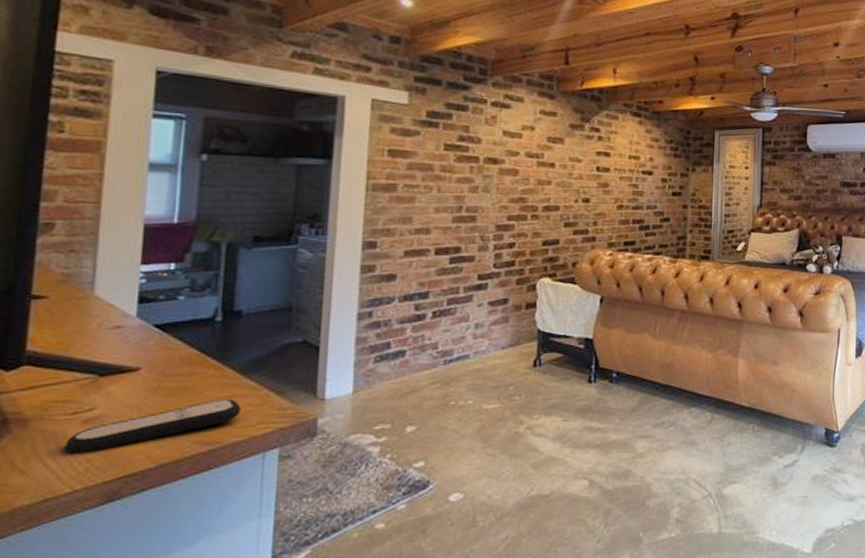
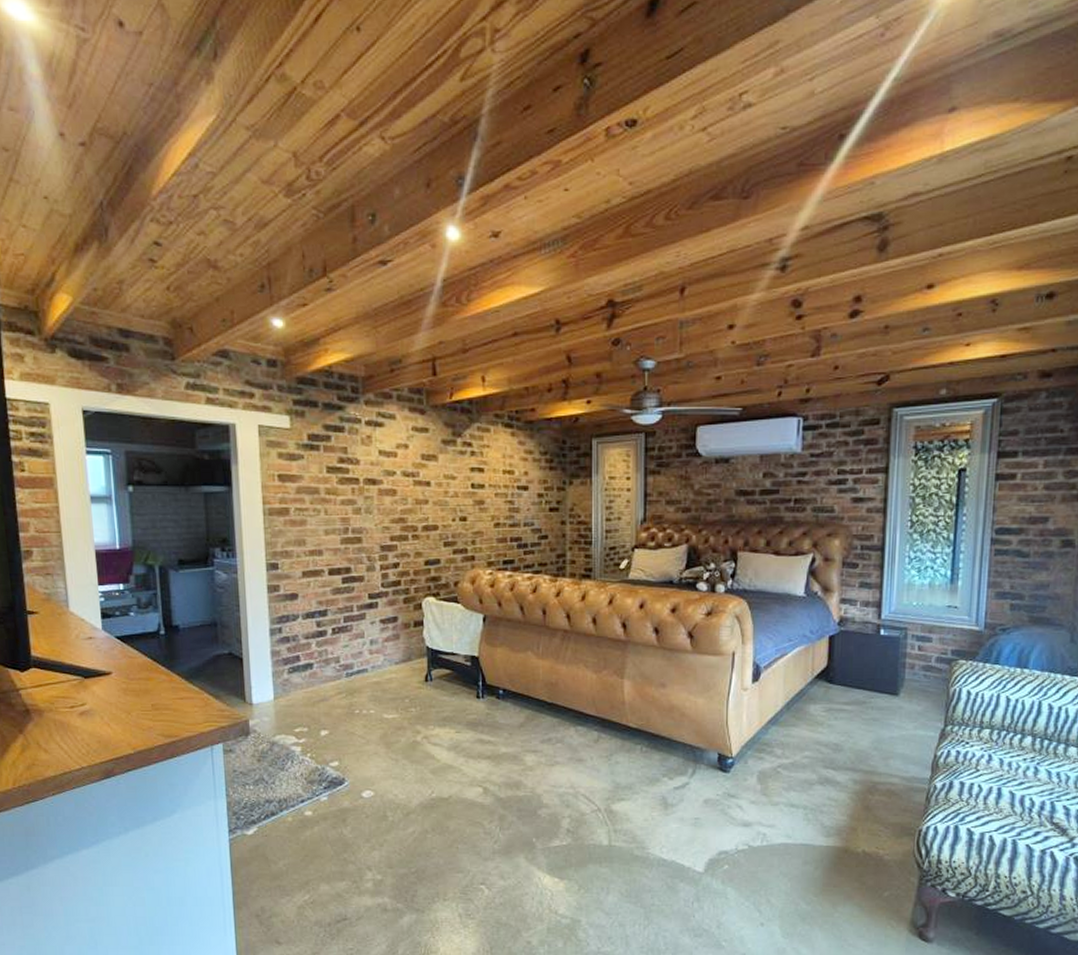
remote control: present [65,398,242,453] -> none [70,700,191,738]

